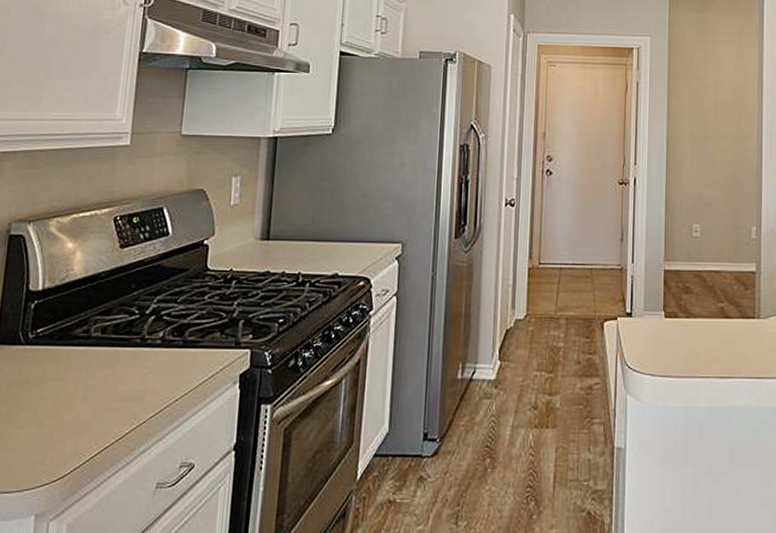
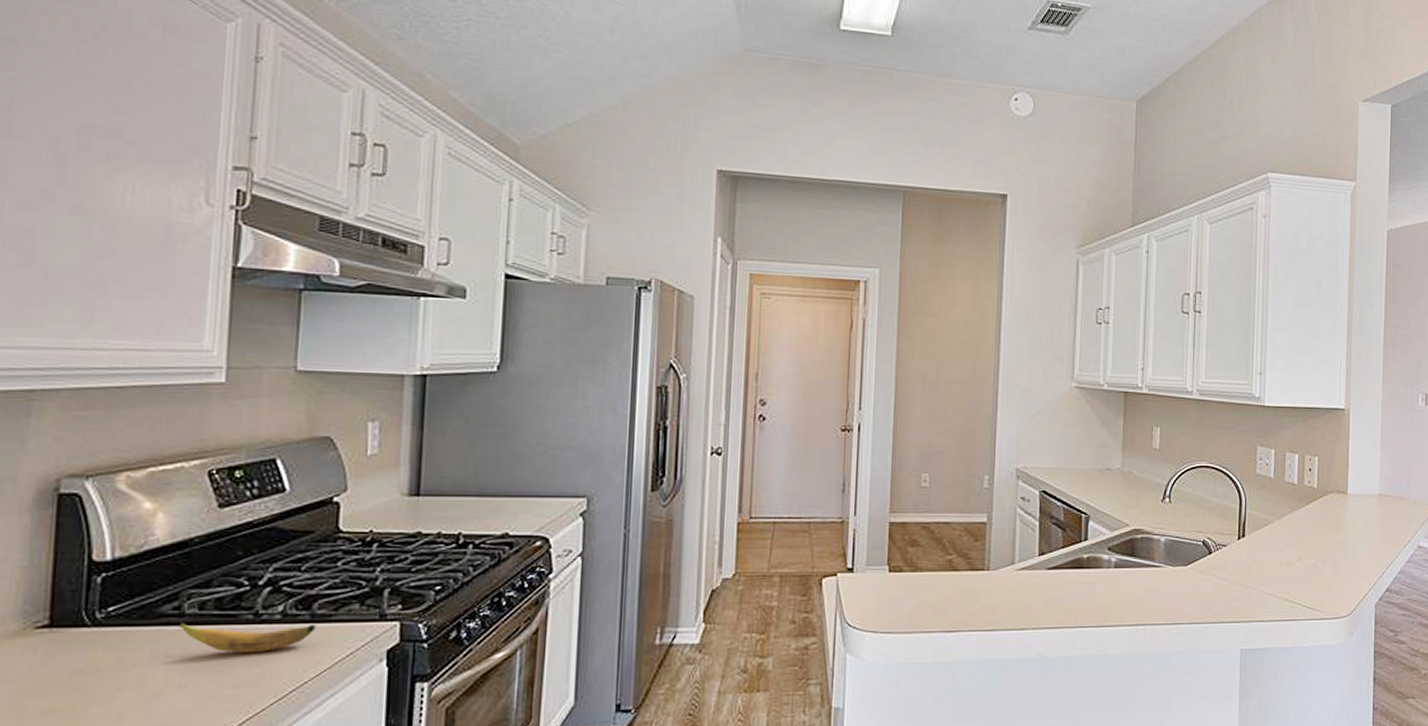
banana: none [86,344,187,372] -> present [178,622,317,653]

